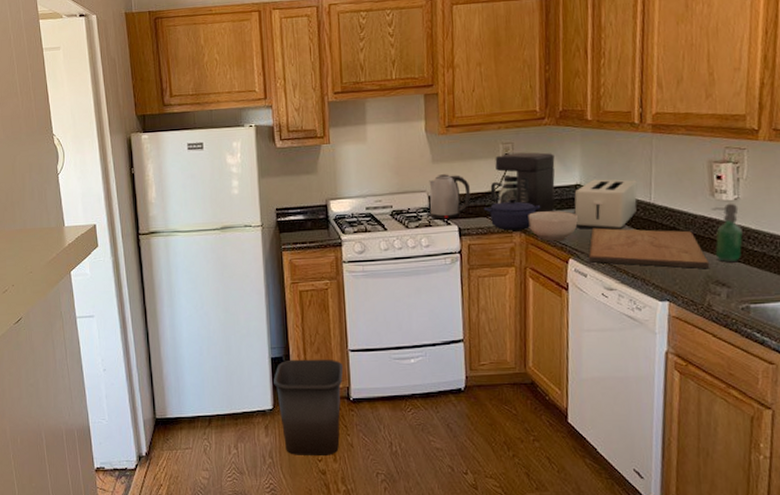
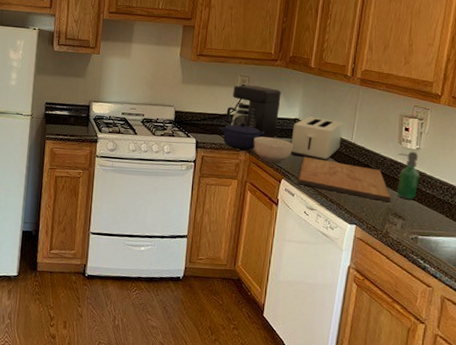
waste bin: present [273,359,344,455] -> none [21,234,84,322]
kettle: present [429,174,470,220] -> none [174,94,210,133]

